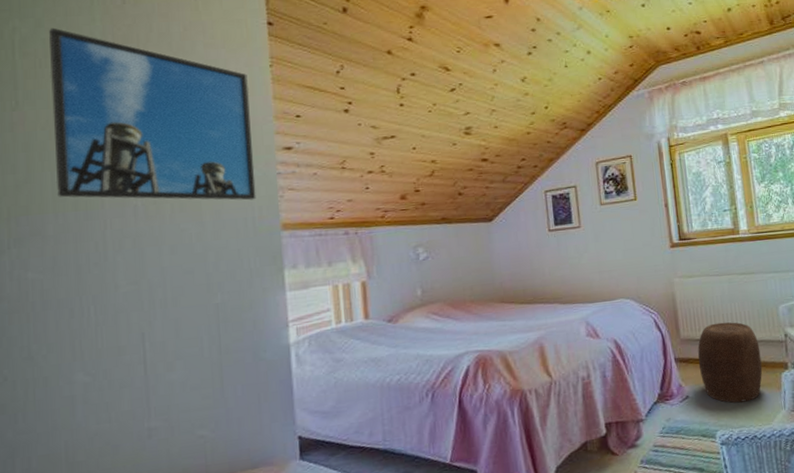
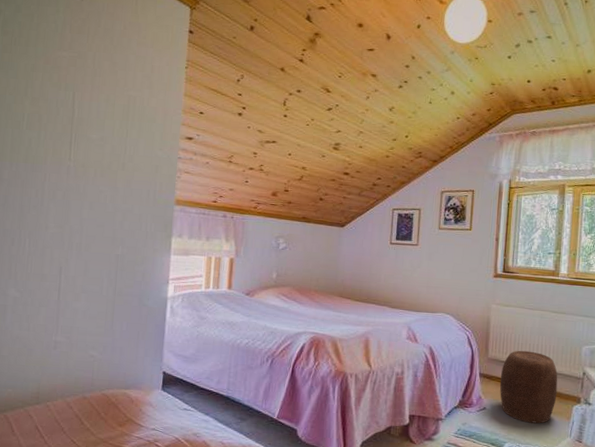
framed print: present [49,27,256,201] -> none [14,13,167,177]

